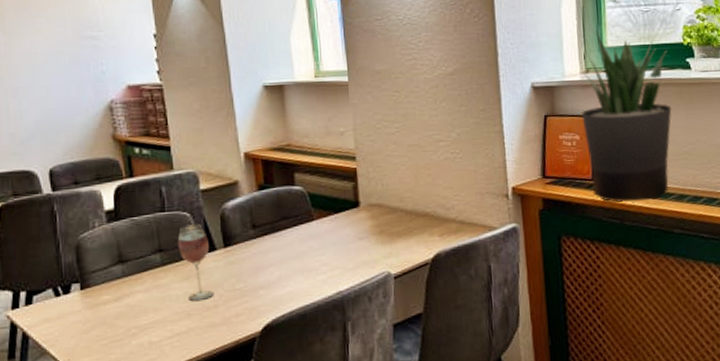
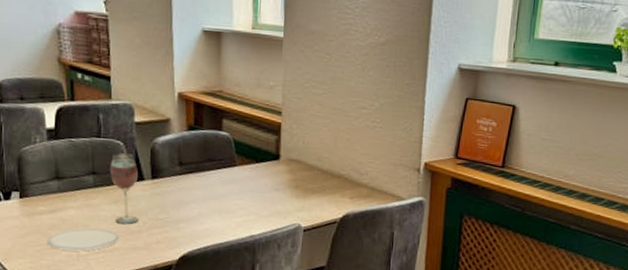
plate: none [113,309,195,341] -> present [46,227,120,252]
planter: present [581,30,672,203] -> none [500,20,596,195]

